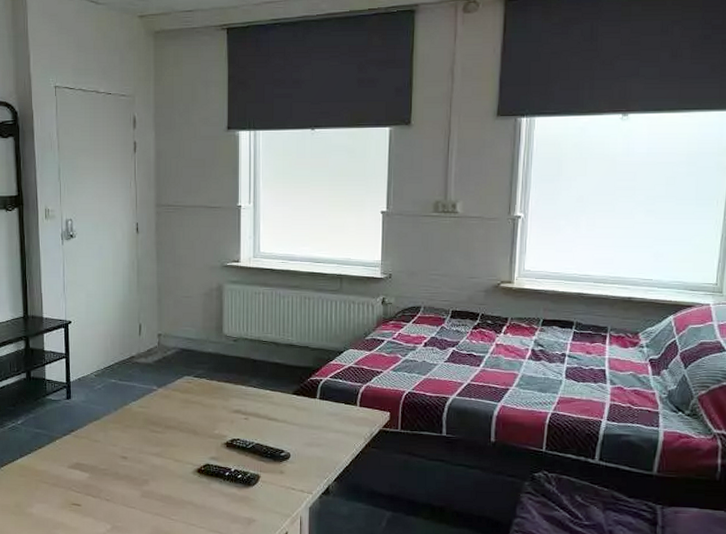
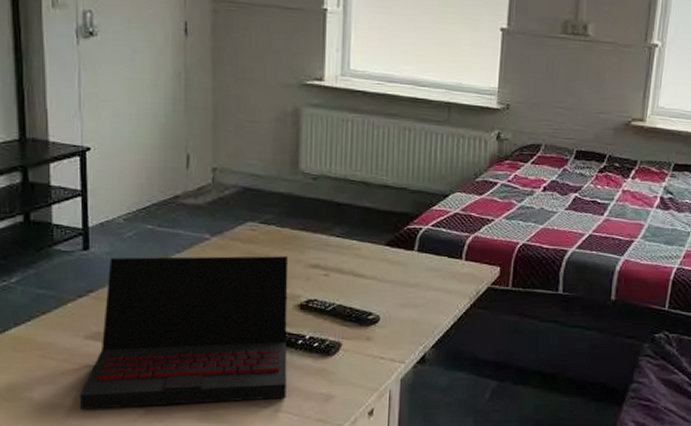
laptop: none [64,403,217,524] -> present [79,256,289,409]

